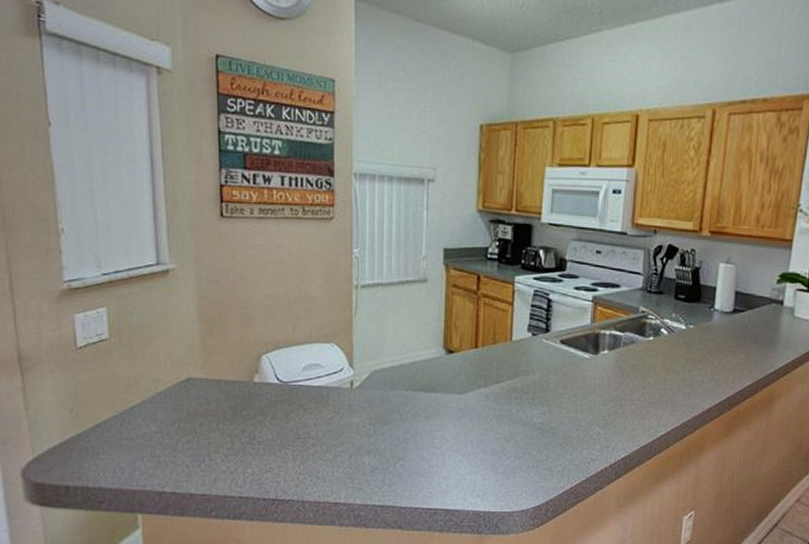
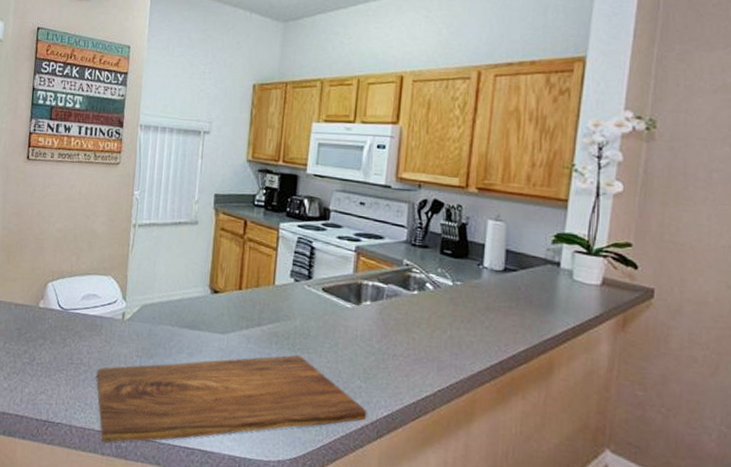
cutting board: none [327,408,606,513] -> present [96,354,367,443]

